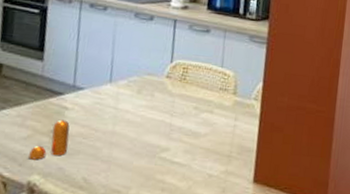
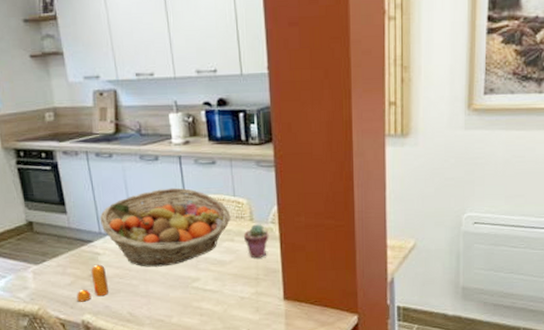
fruit basket: none [77,49,215,131] -> present [99,187,231,267]
potted succulent: none [224,98,250,135] -> present [244,224,269,259]

